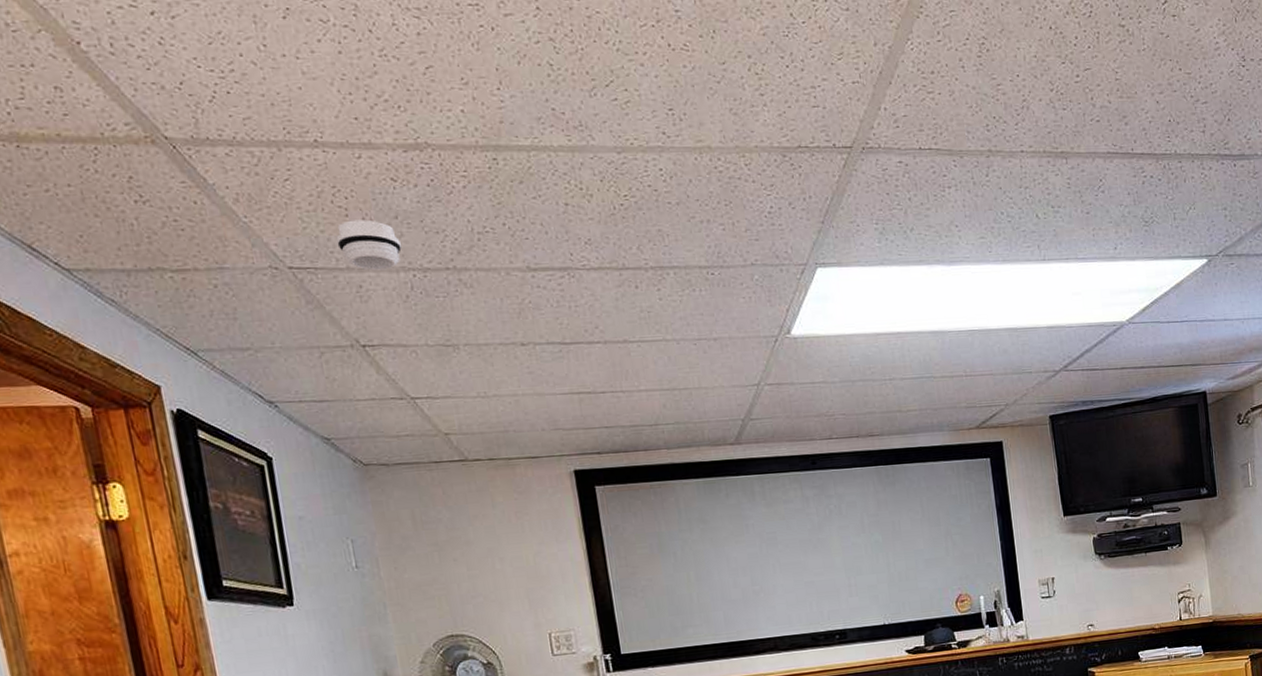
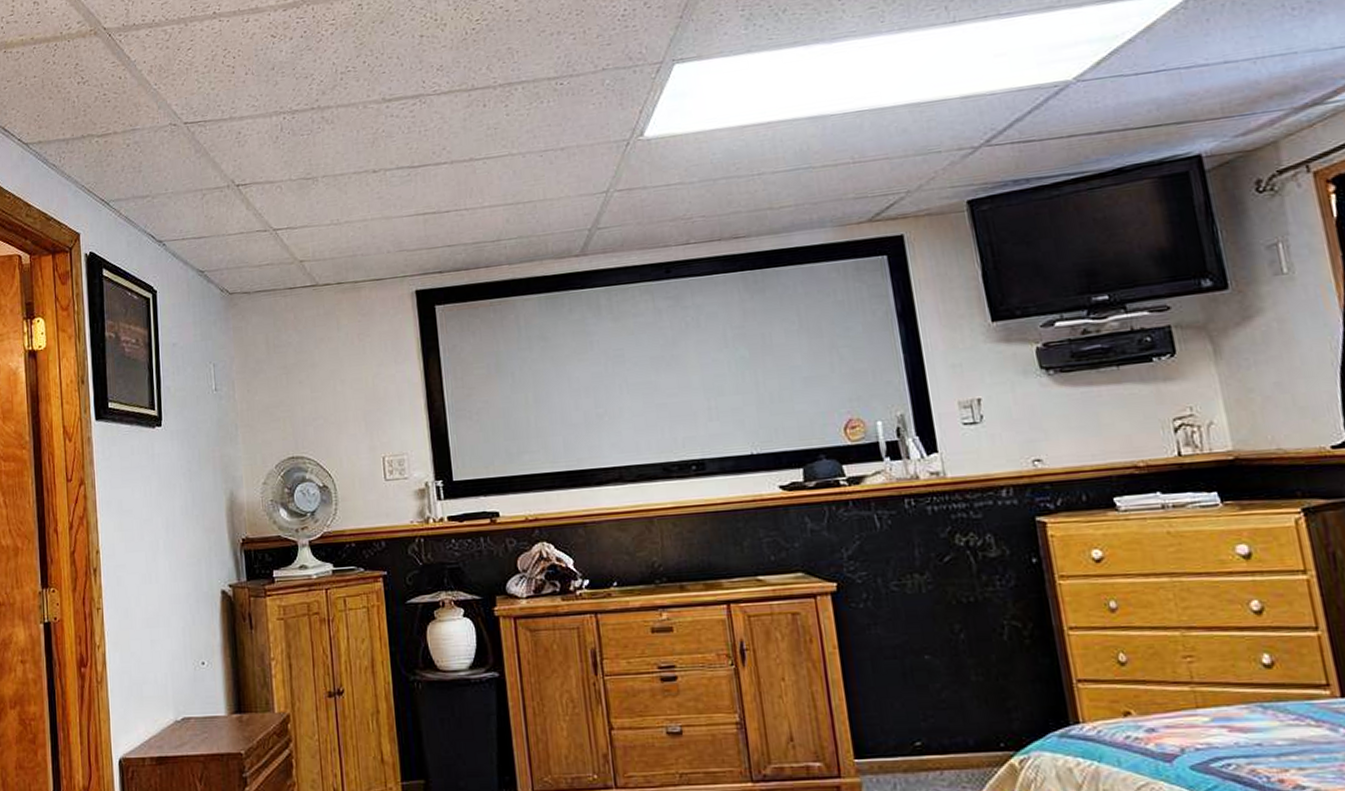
smoke detector: present [336,219,402,271] -> none [223,73,275,118]

